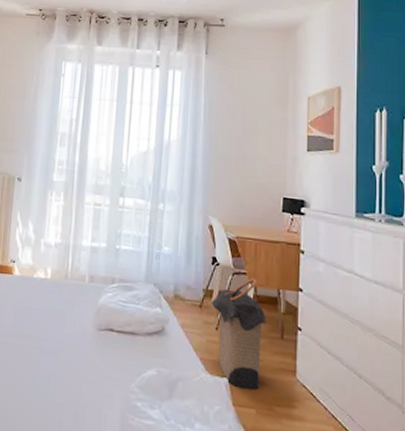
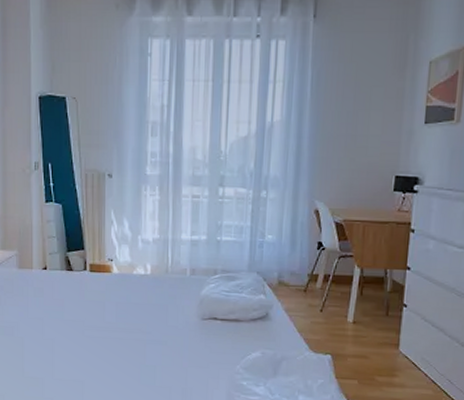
laundry hamper: present [210,278,267,390] -> none [315,260,372,364]

